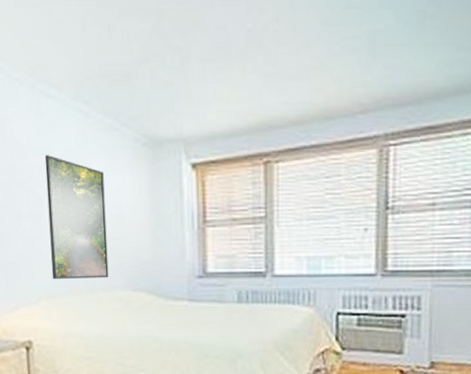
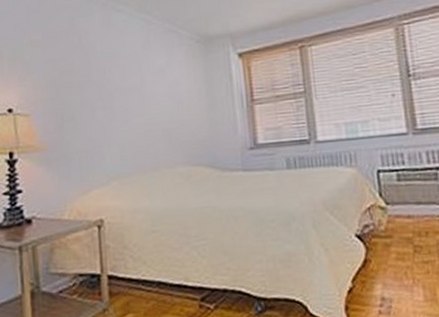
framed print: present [44,155,109,280] -> none [114,57,171,162]

